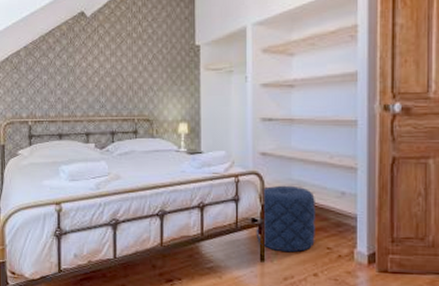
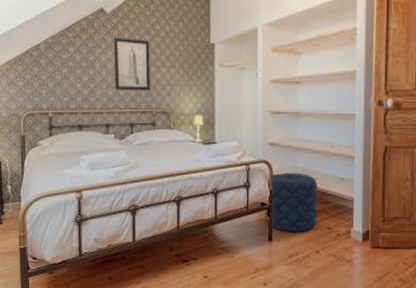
wall art: none [93,41,132,98] -> present [113,37,150,91]

